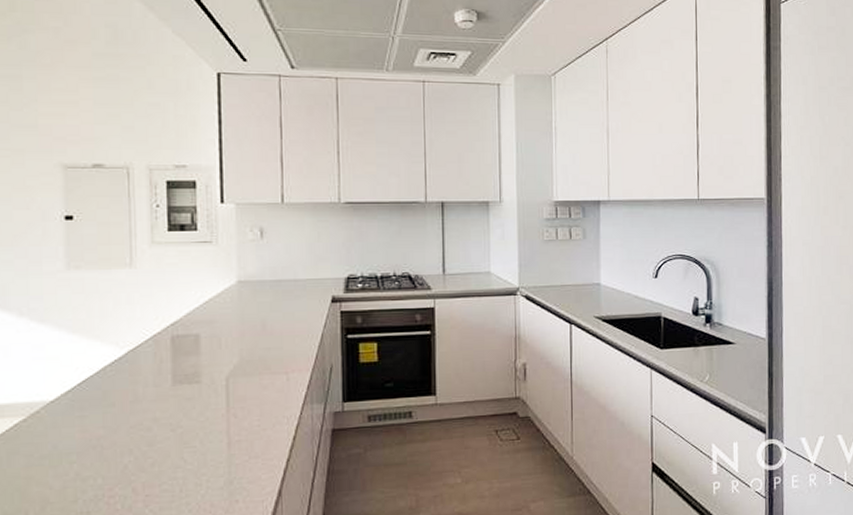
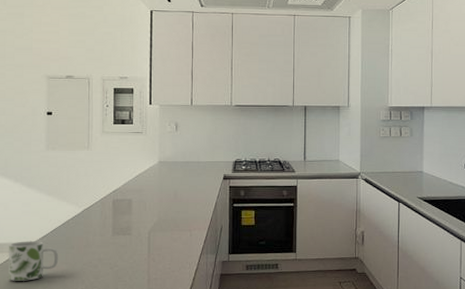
mug: none [12,398,92,457] -> present [8,241,59,281]

